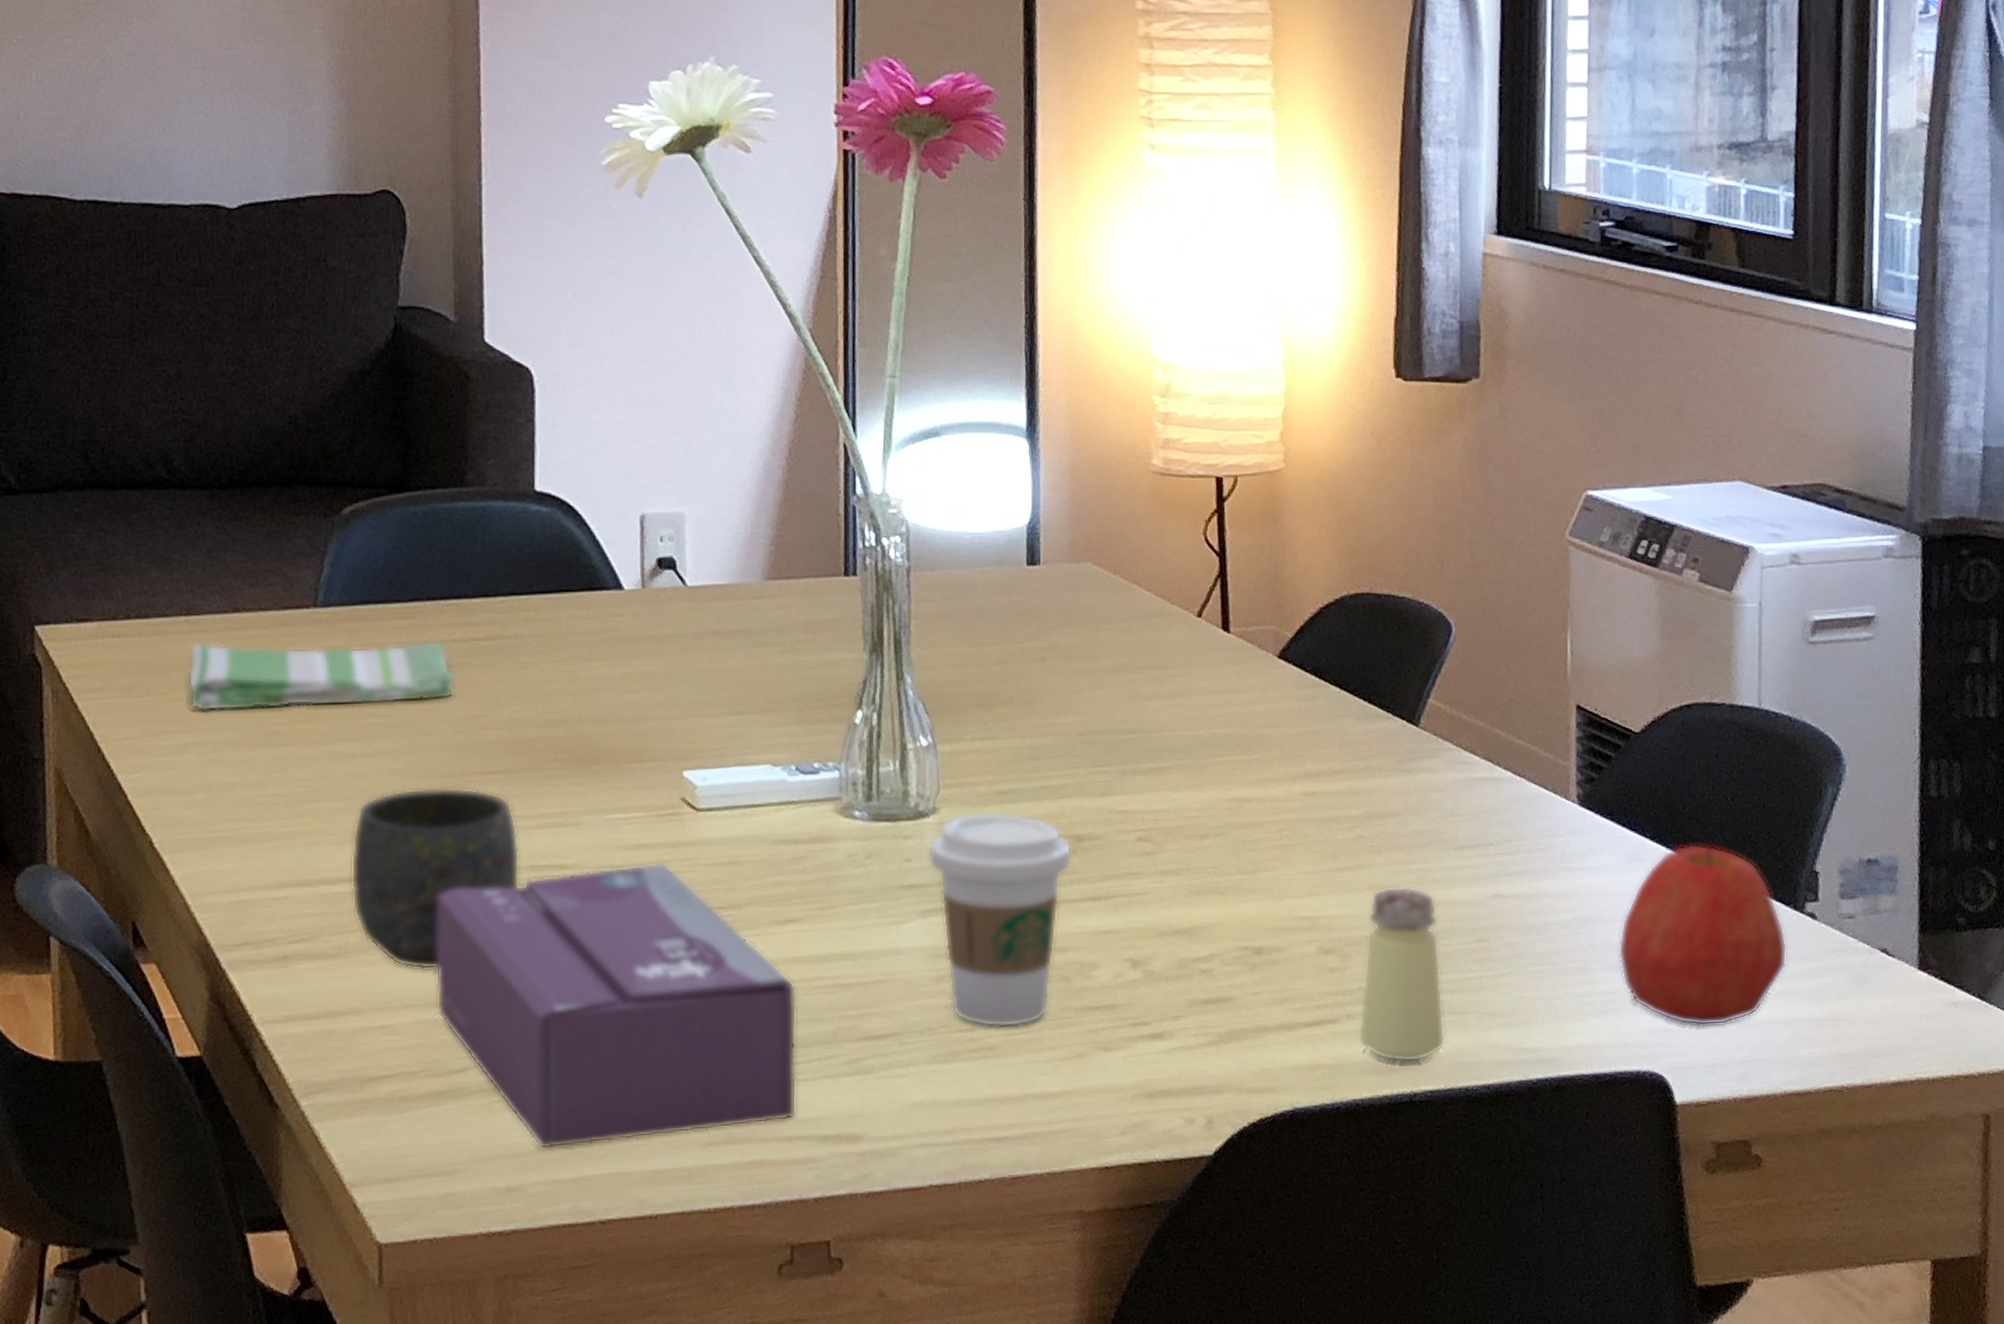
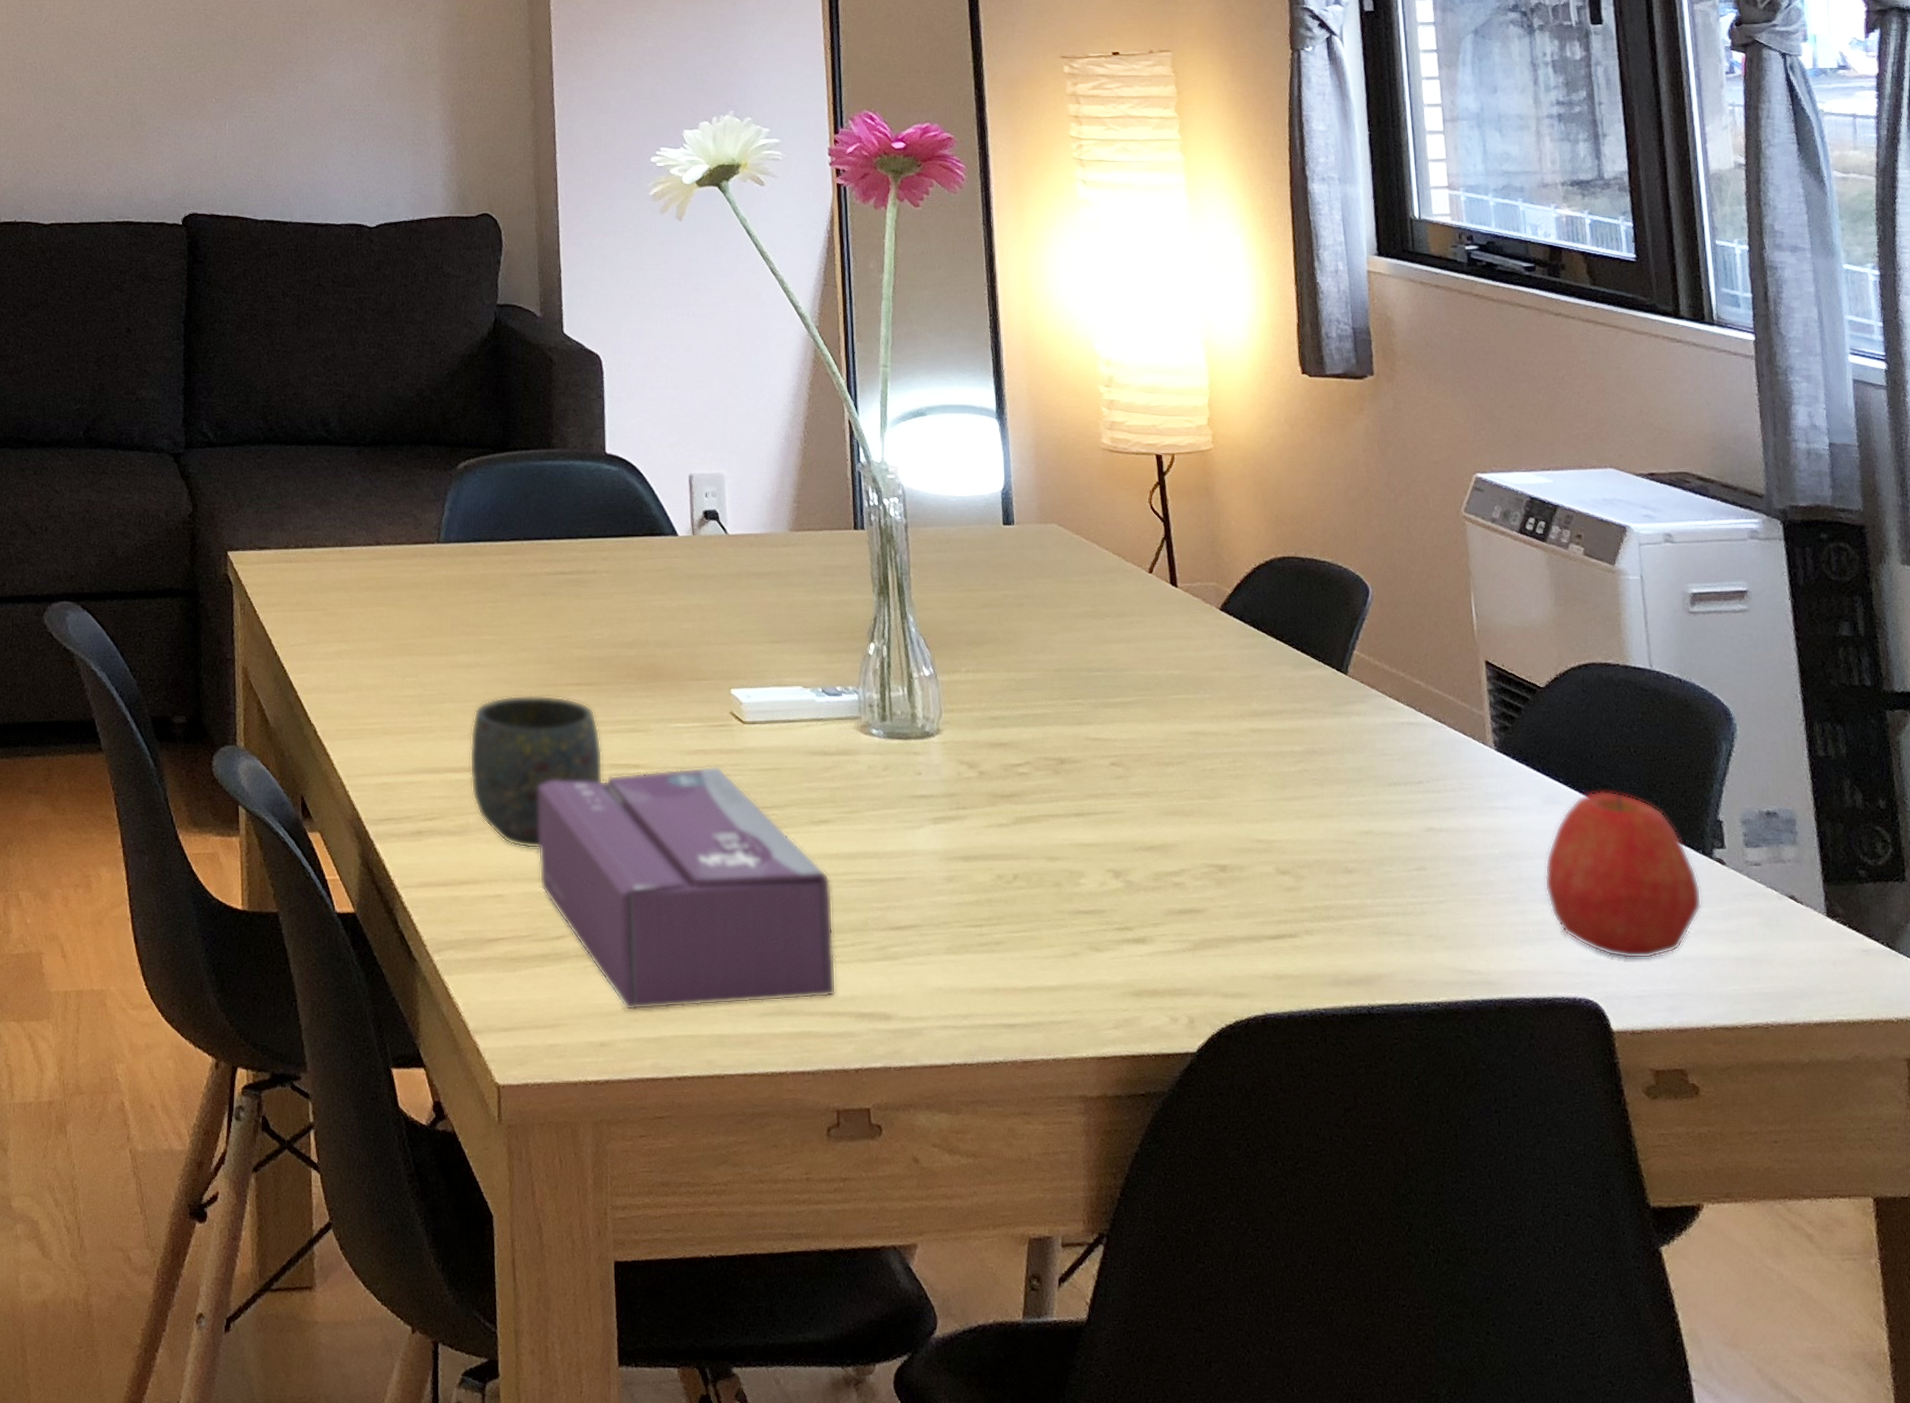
dish towel: present [188,640,457,712] -> none [342,568,549,625]
coffee cup: present [929,812,1072,1028] -> none [935,735,1057,925]
saltshaker: present [1358,886,1446,1063] -> none [1317,817,1396,977]

